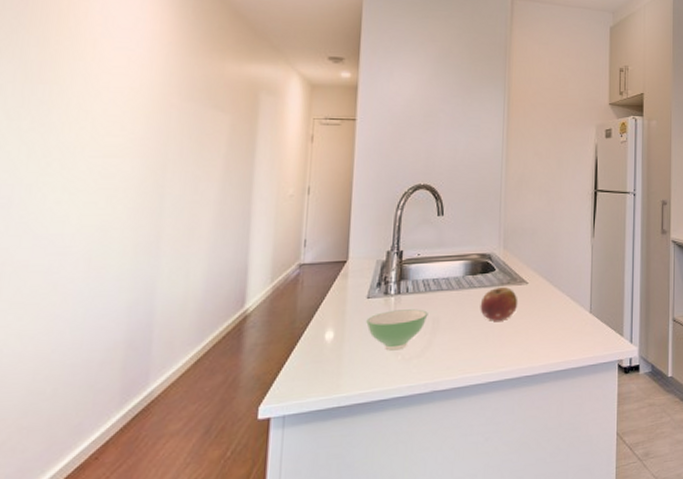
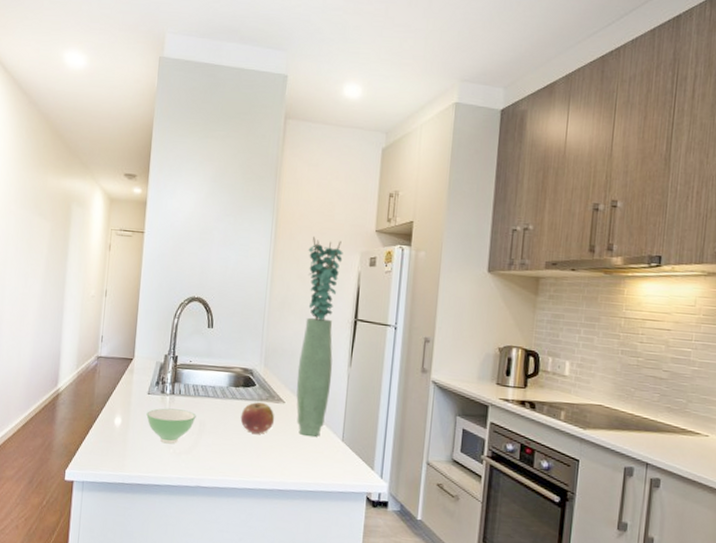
vase: none [539,113,579,314] -> present [296,237,343,437]

